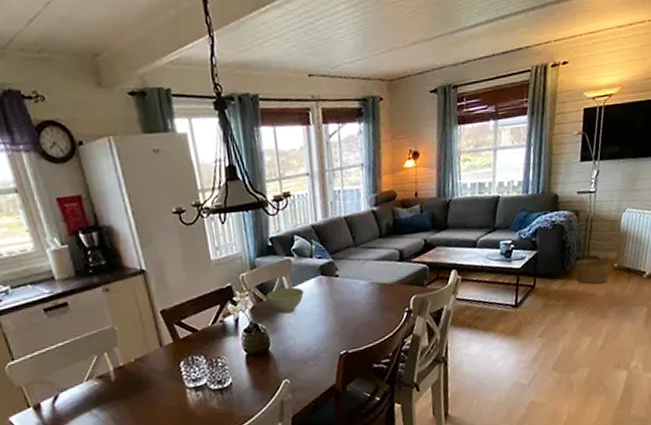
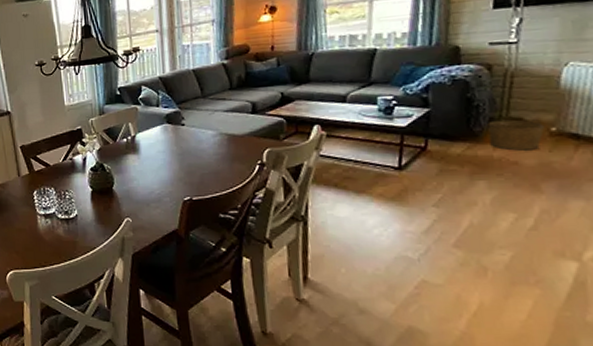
bowl: present [266,287,304,314] -> none [113,133,149,157]

